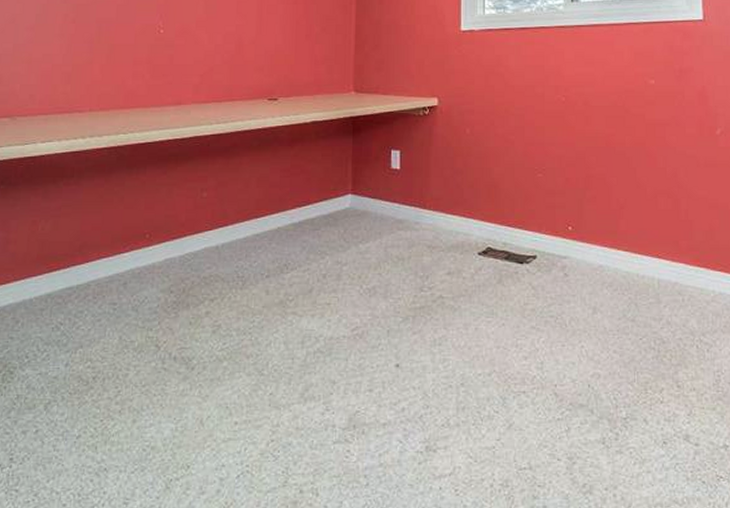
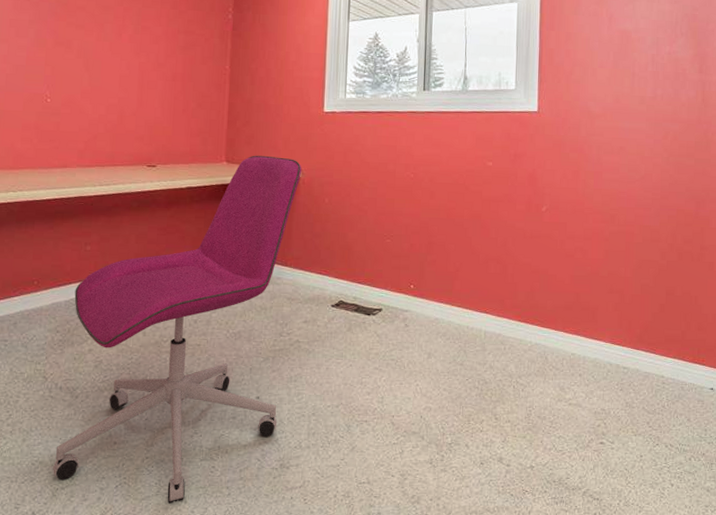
office chair: none [166,82,439,496] -> present [53,155,302,503]

